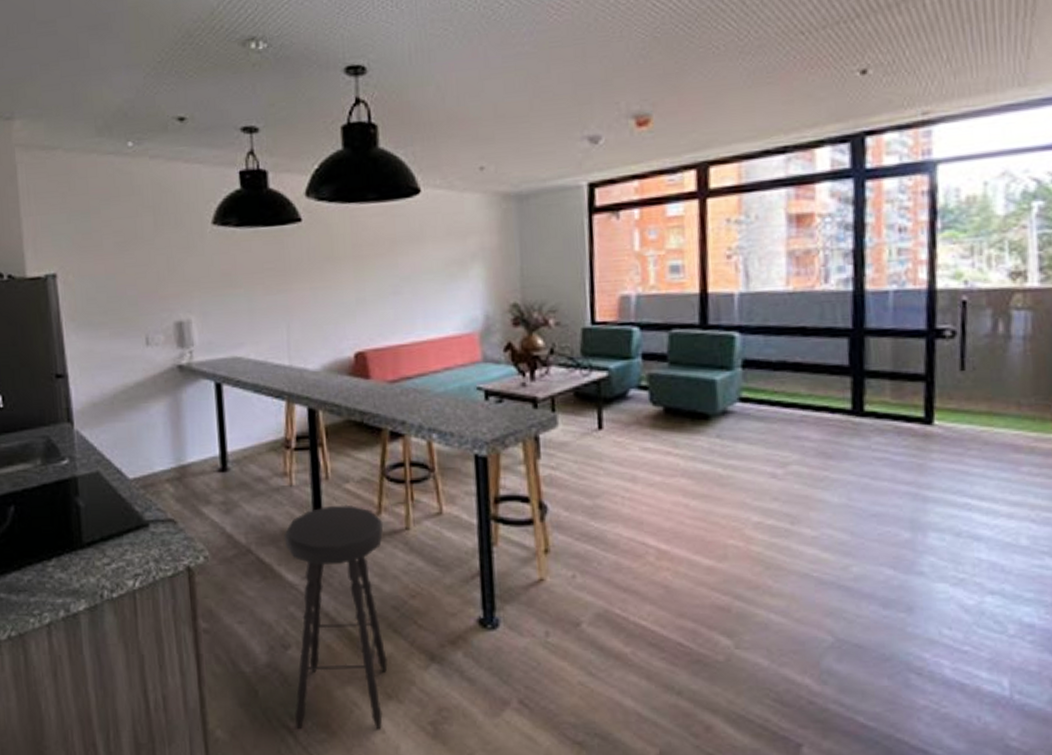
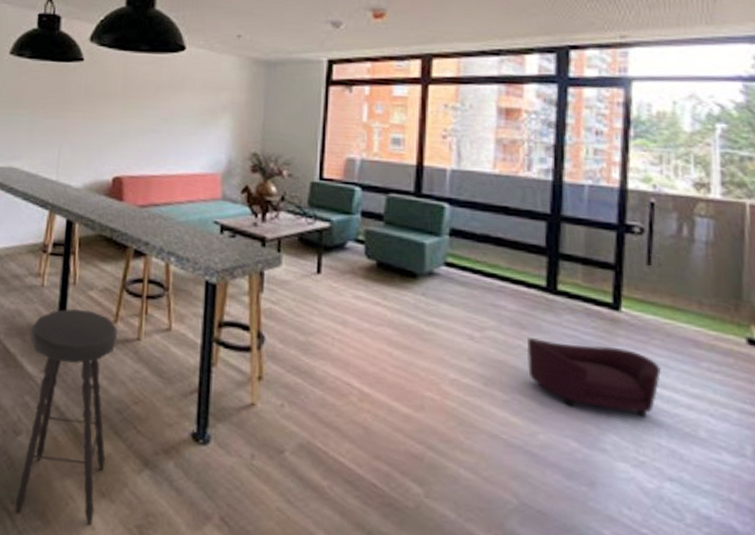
dog bed: none [834,464,979,534] -> present [526,338,661,417]

